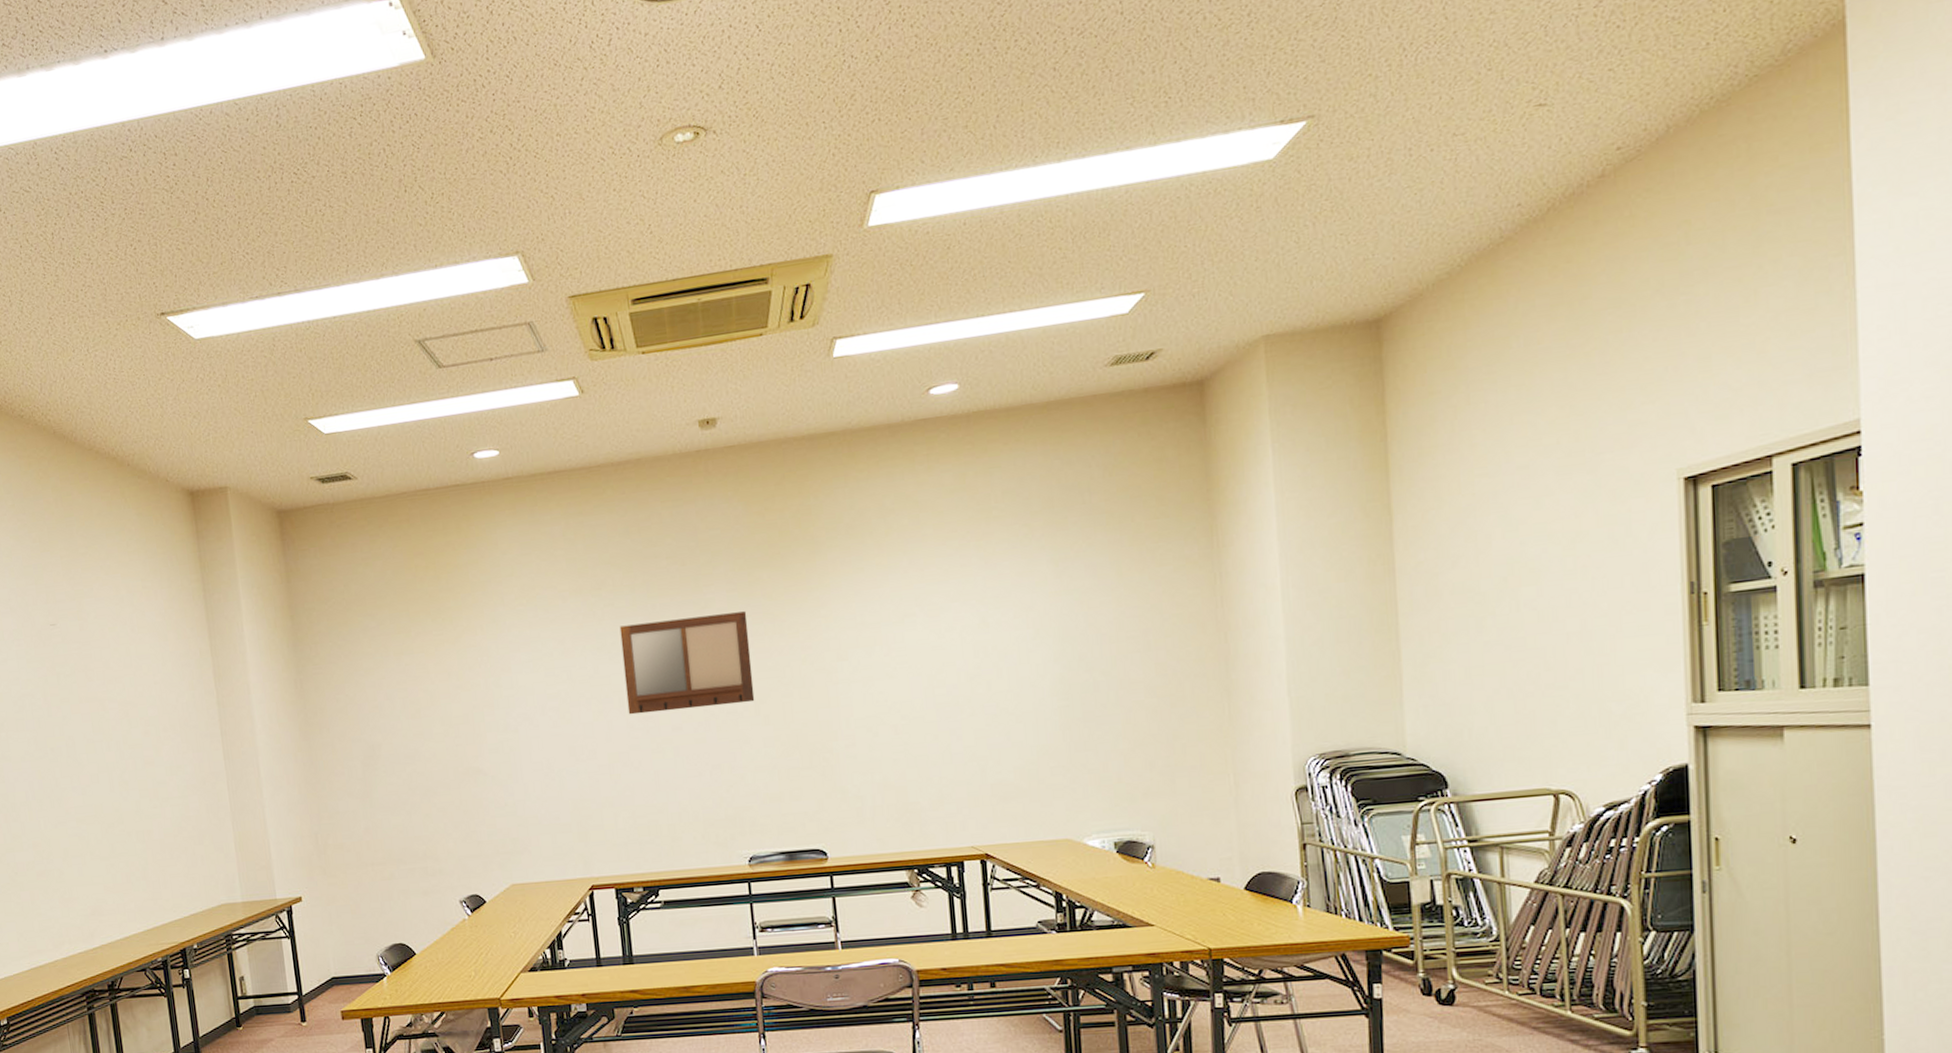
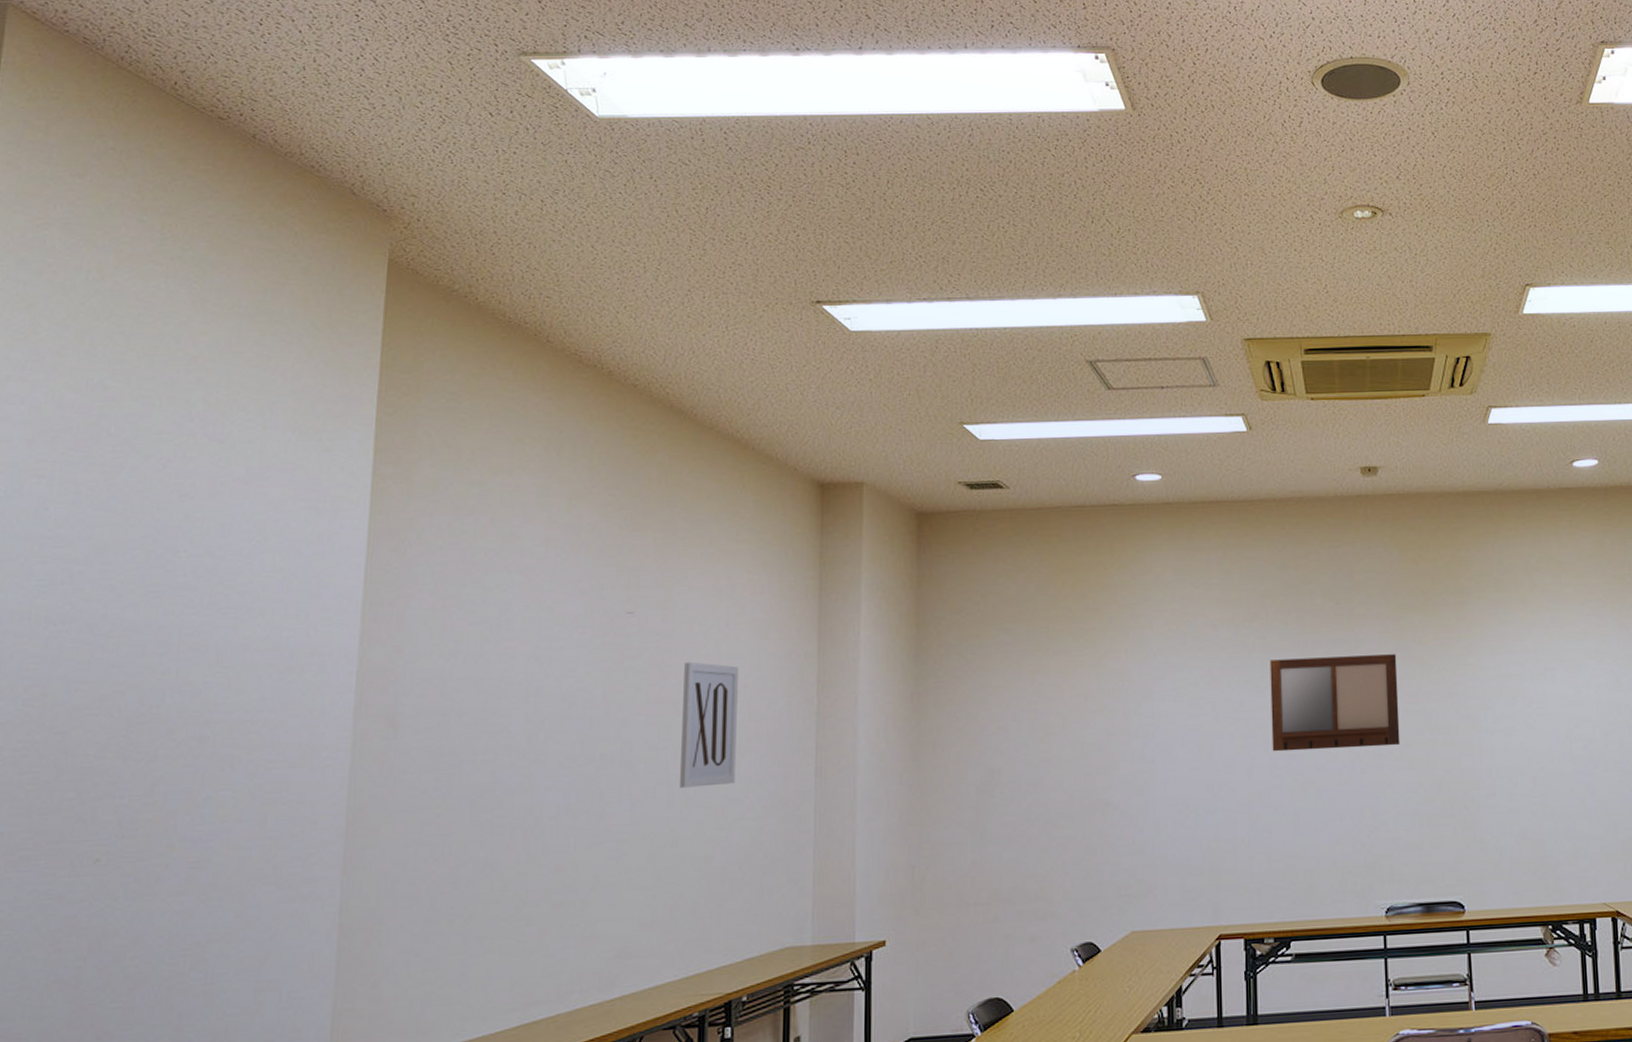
wall art: none [103,664,160,774] -> present [679,661,738,788]

